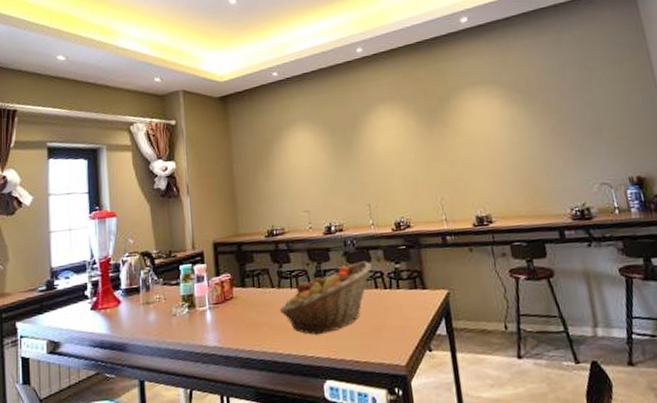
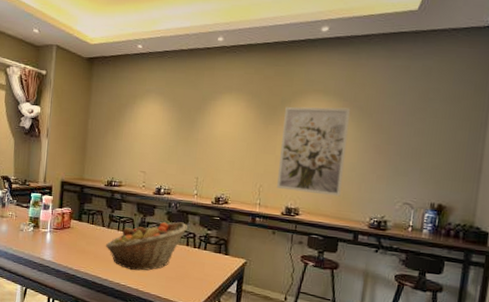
wall art: none [446,94,532,197] -> present [277,106,351,197]

